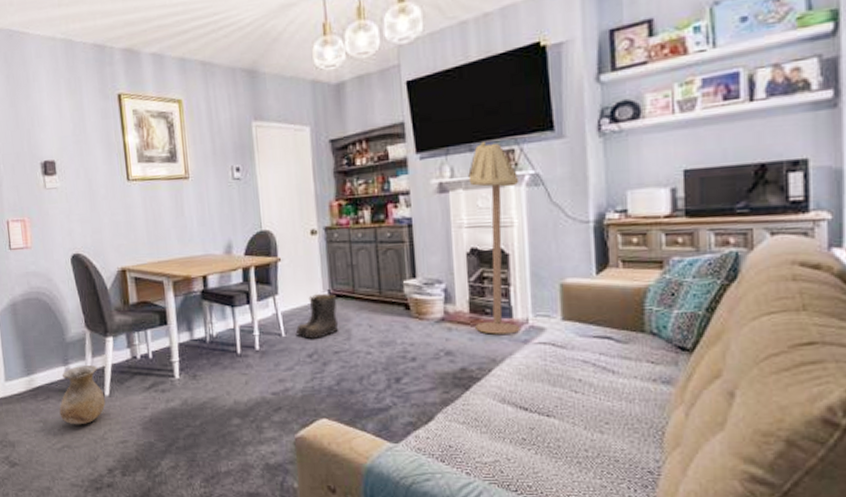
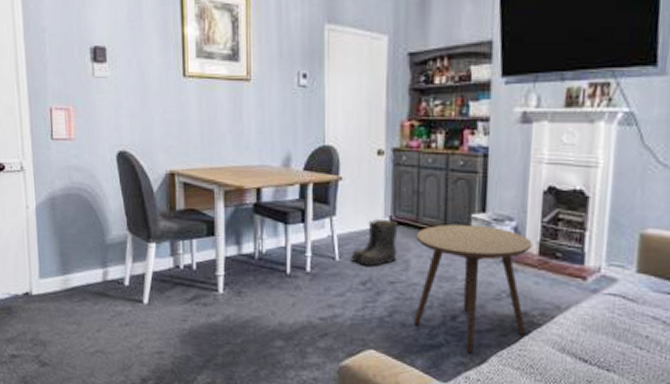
vase: present [59,364,106,425] -> none [94,269,143,331]
side table: none [354,290,466,414] -> present [414,224,533,355]
floor lamp: present [468,142,520,334] -> none [543,71,611,282]

